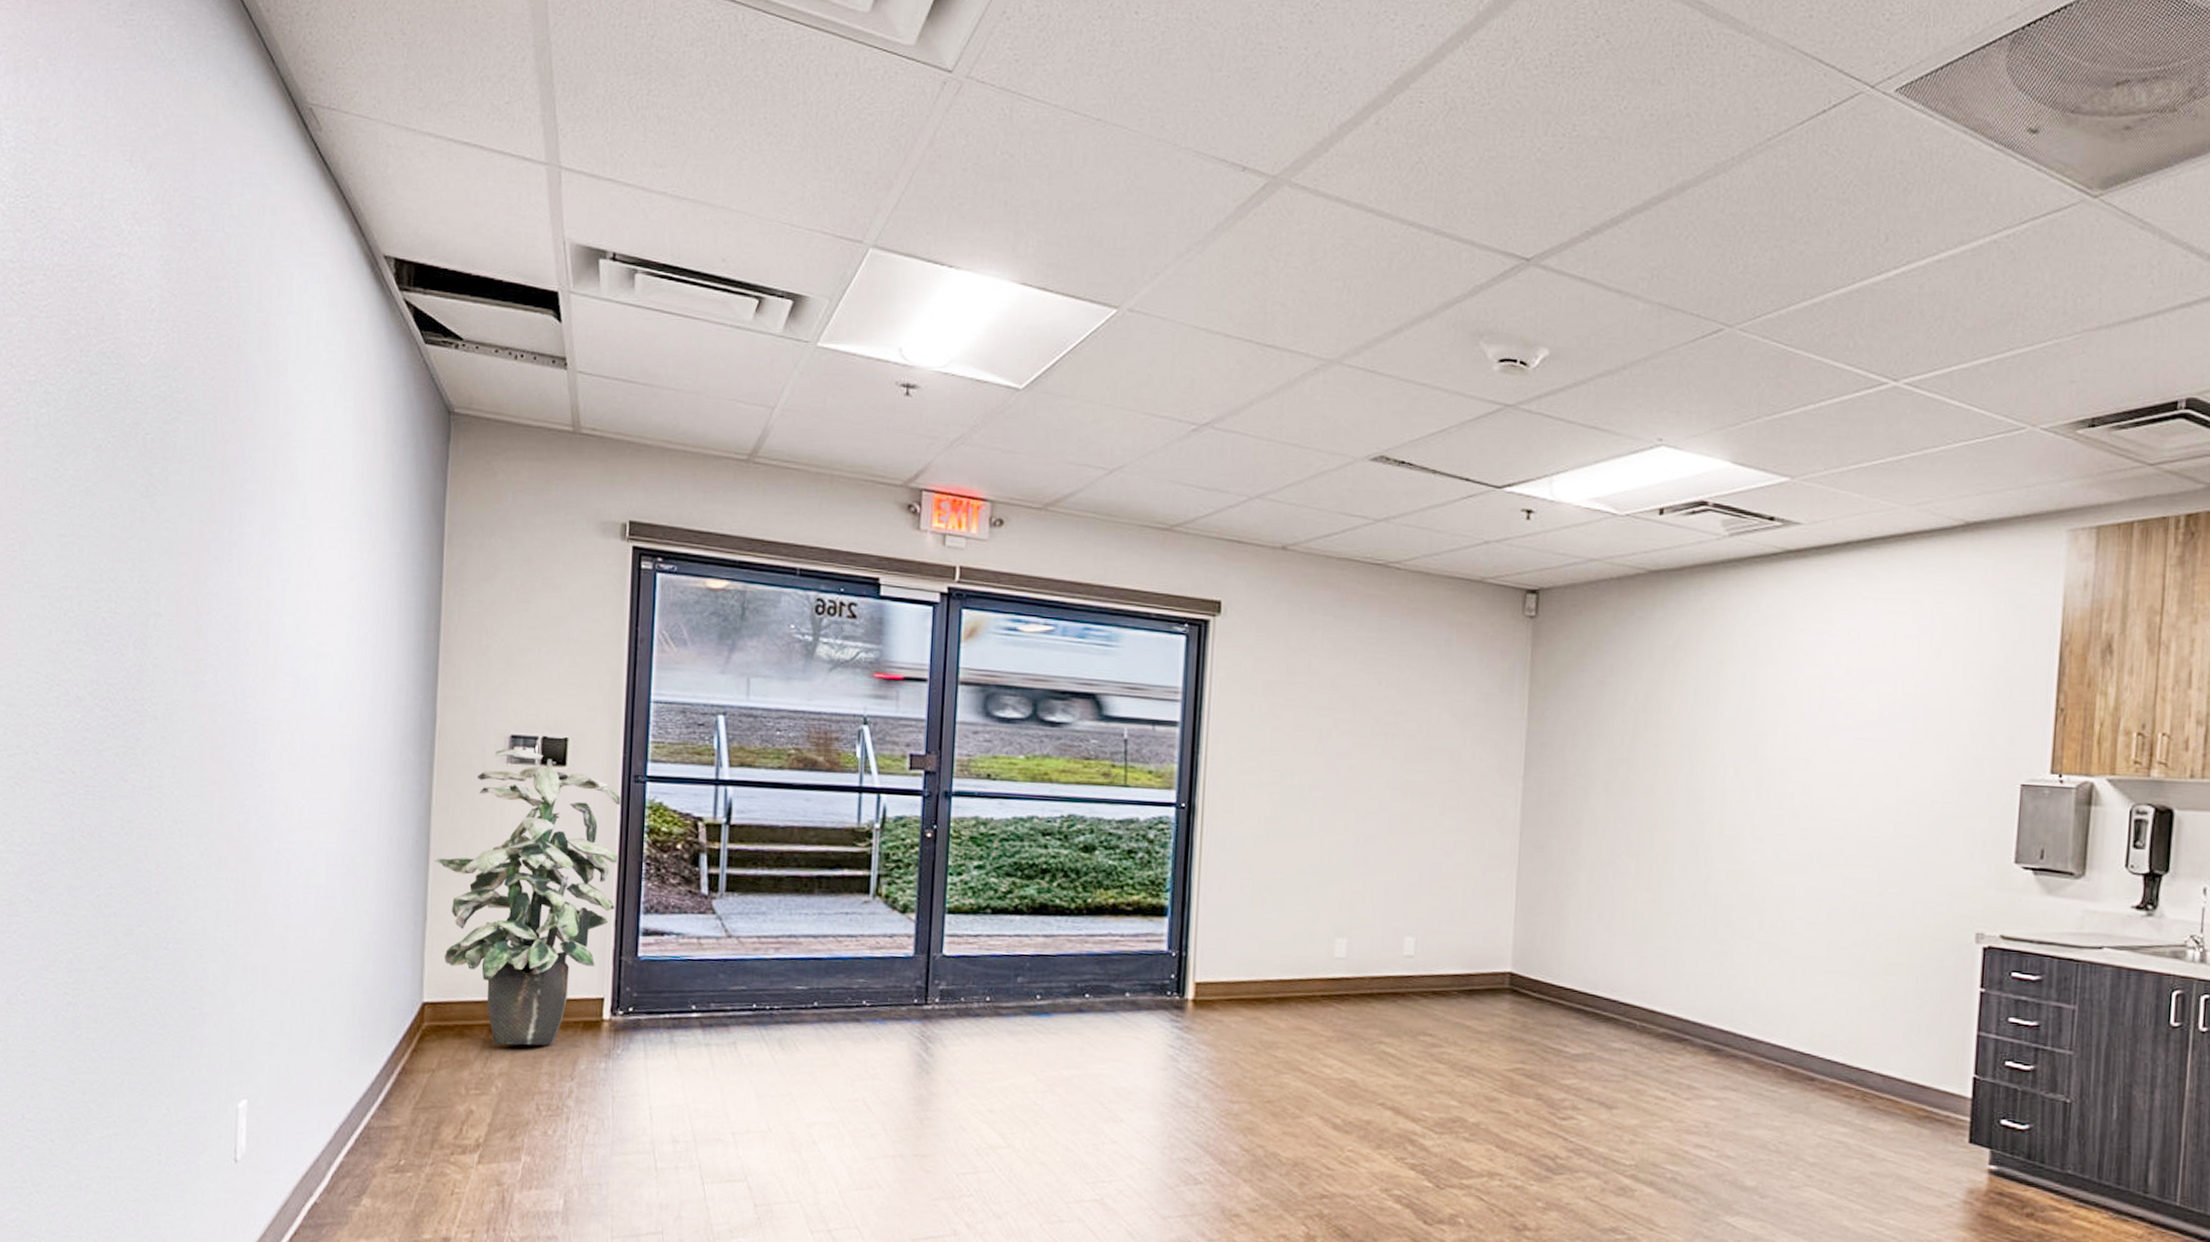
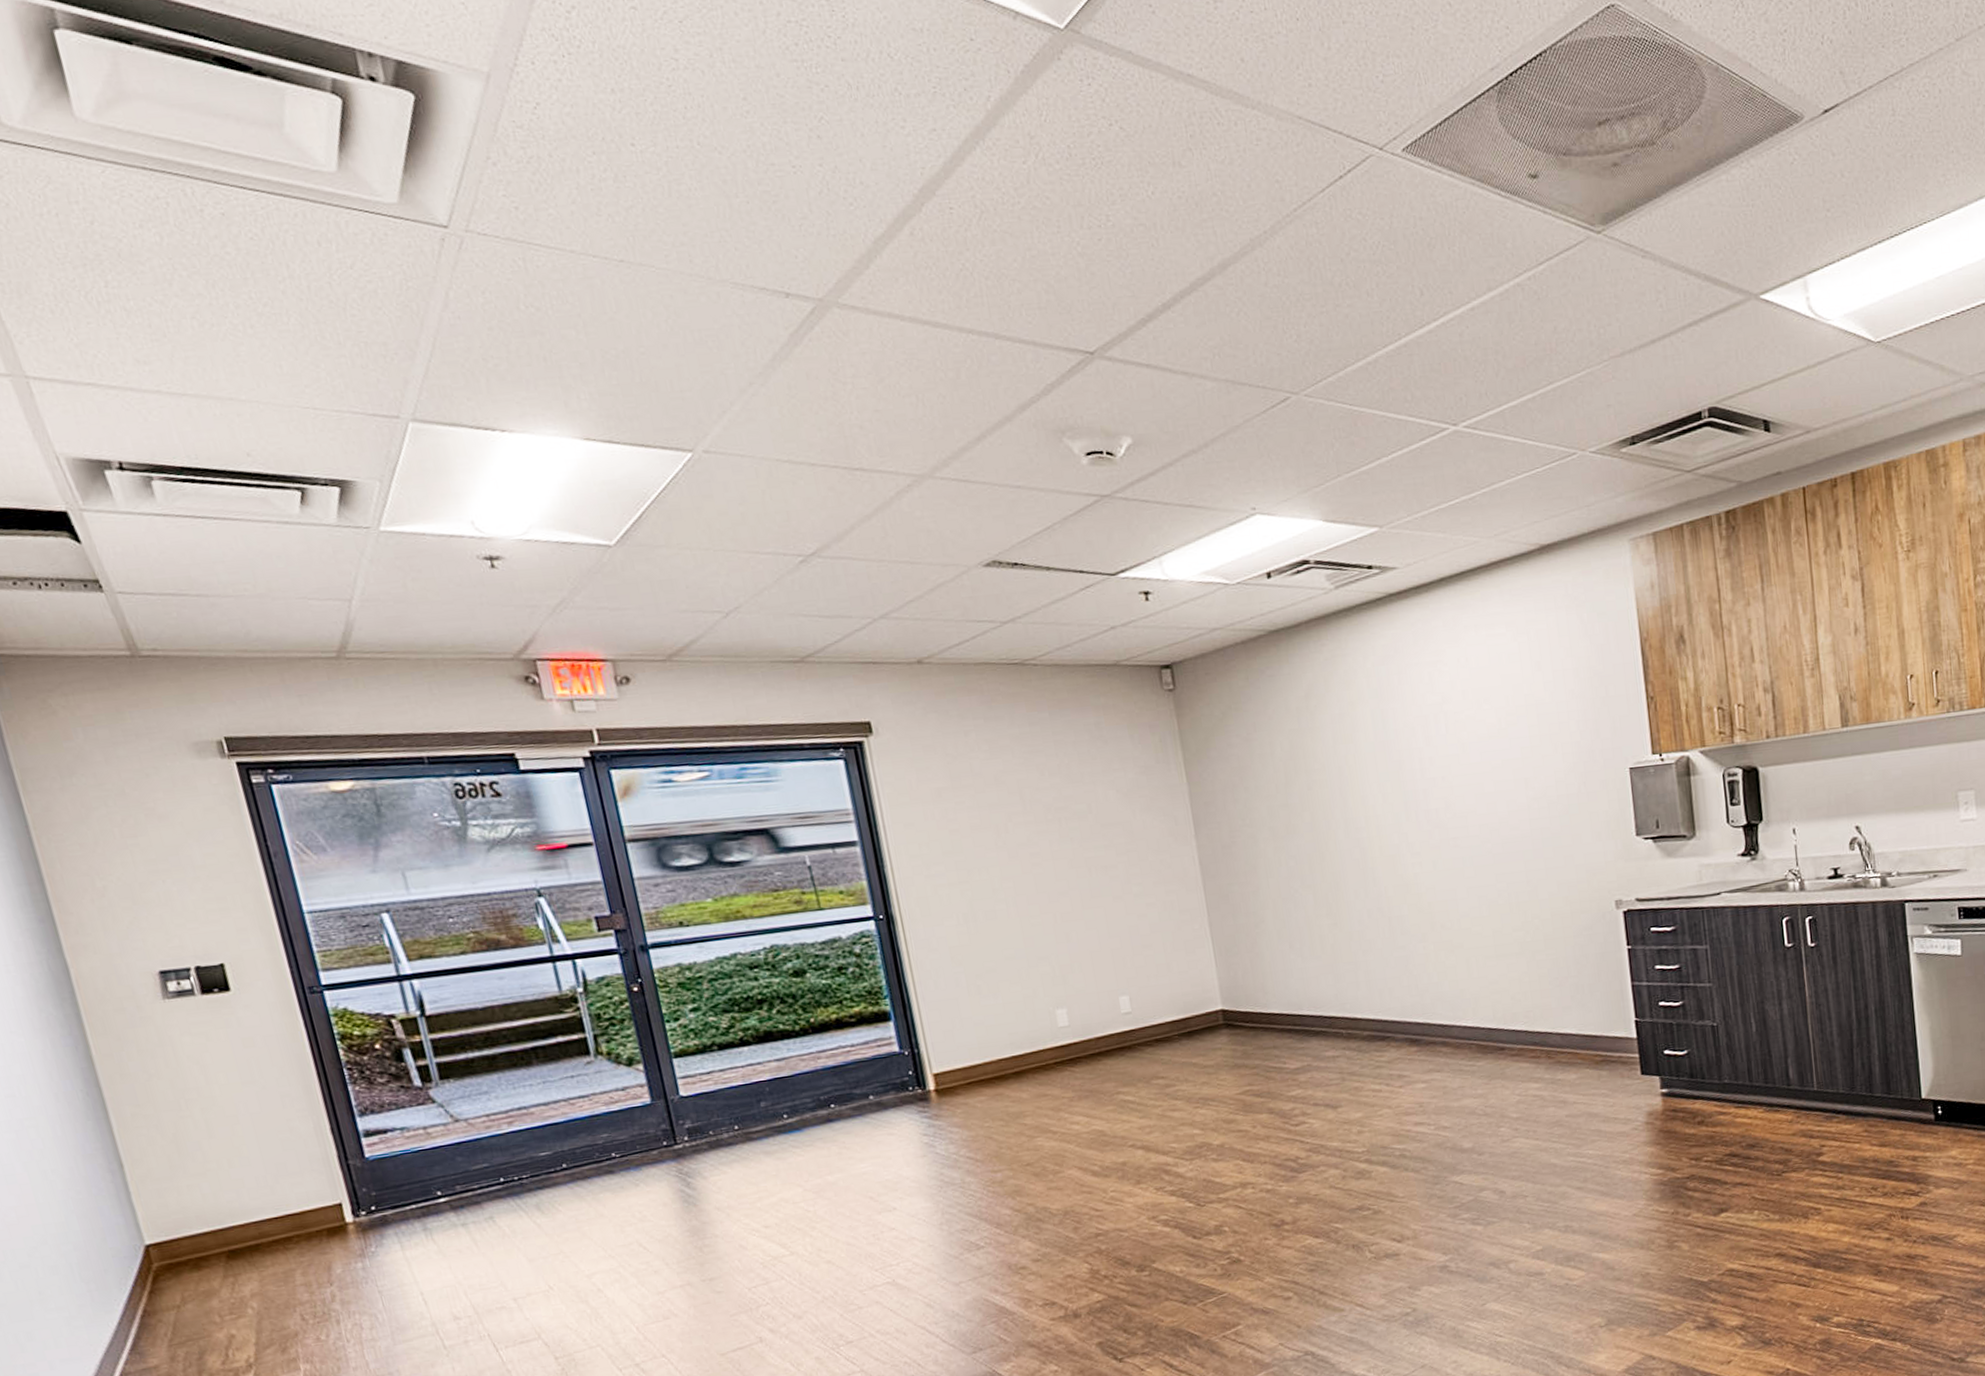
indoor plant: present [435,748,621,1046] -> none [113,982,327,1268]

